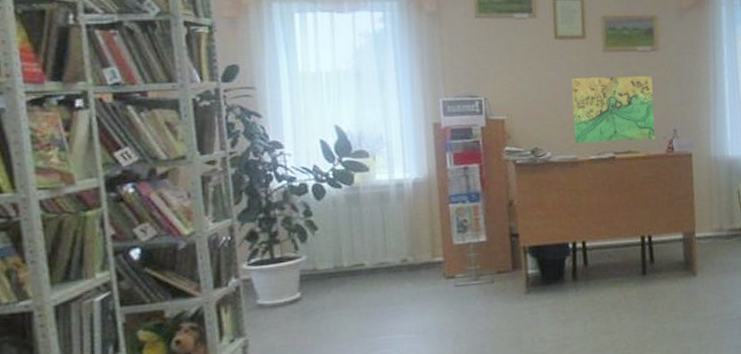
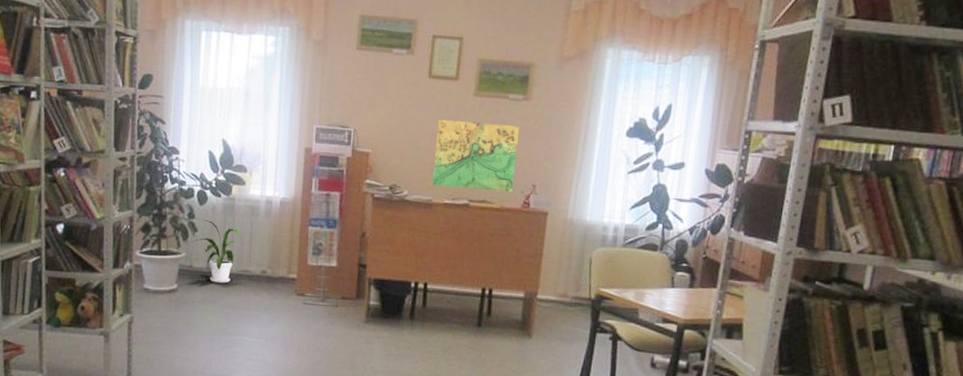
house plant: none [312,215,374,283] -> present [191,220,242,283]

